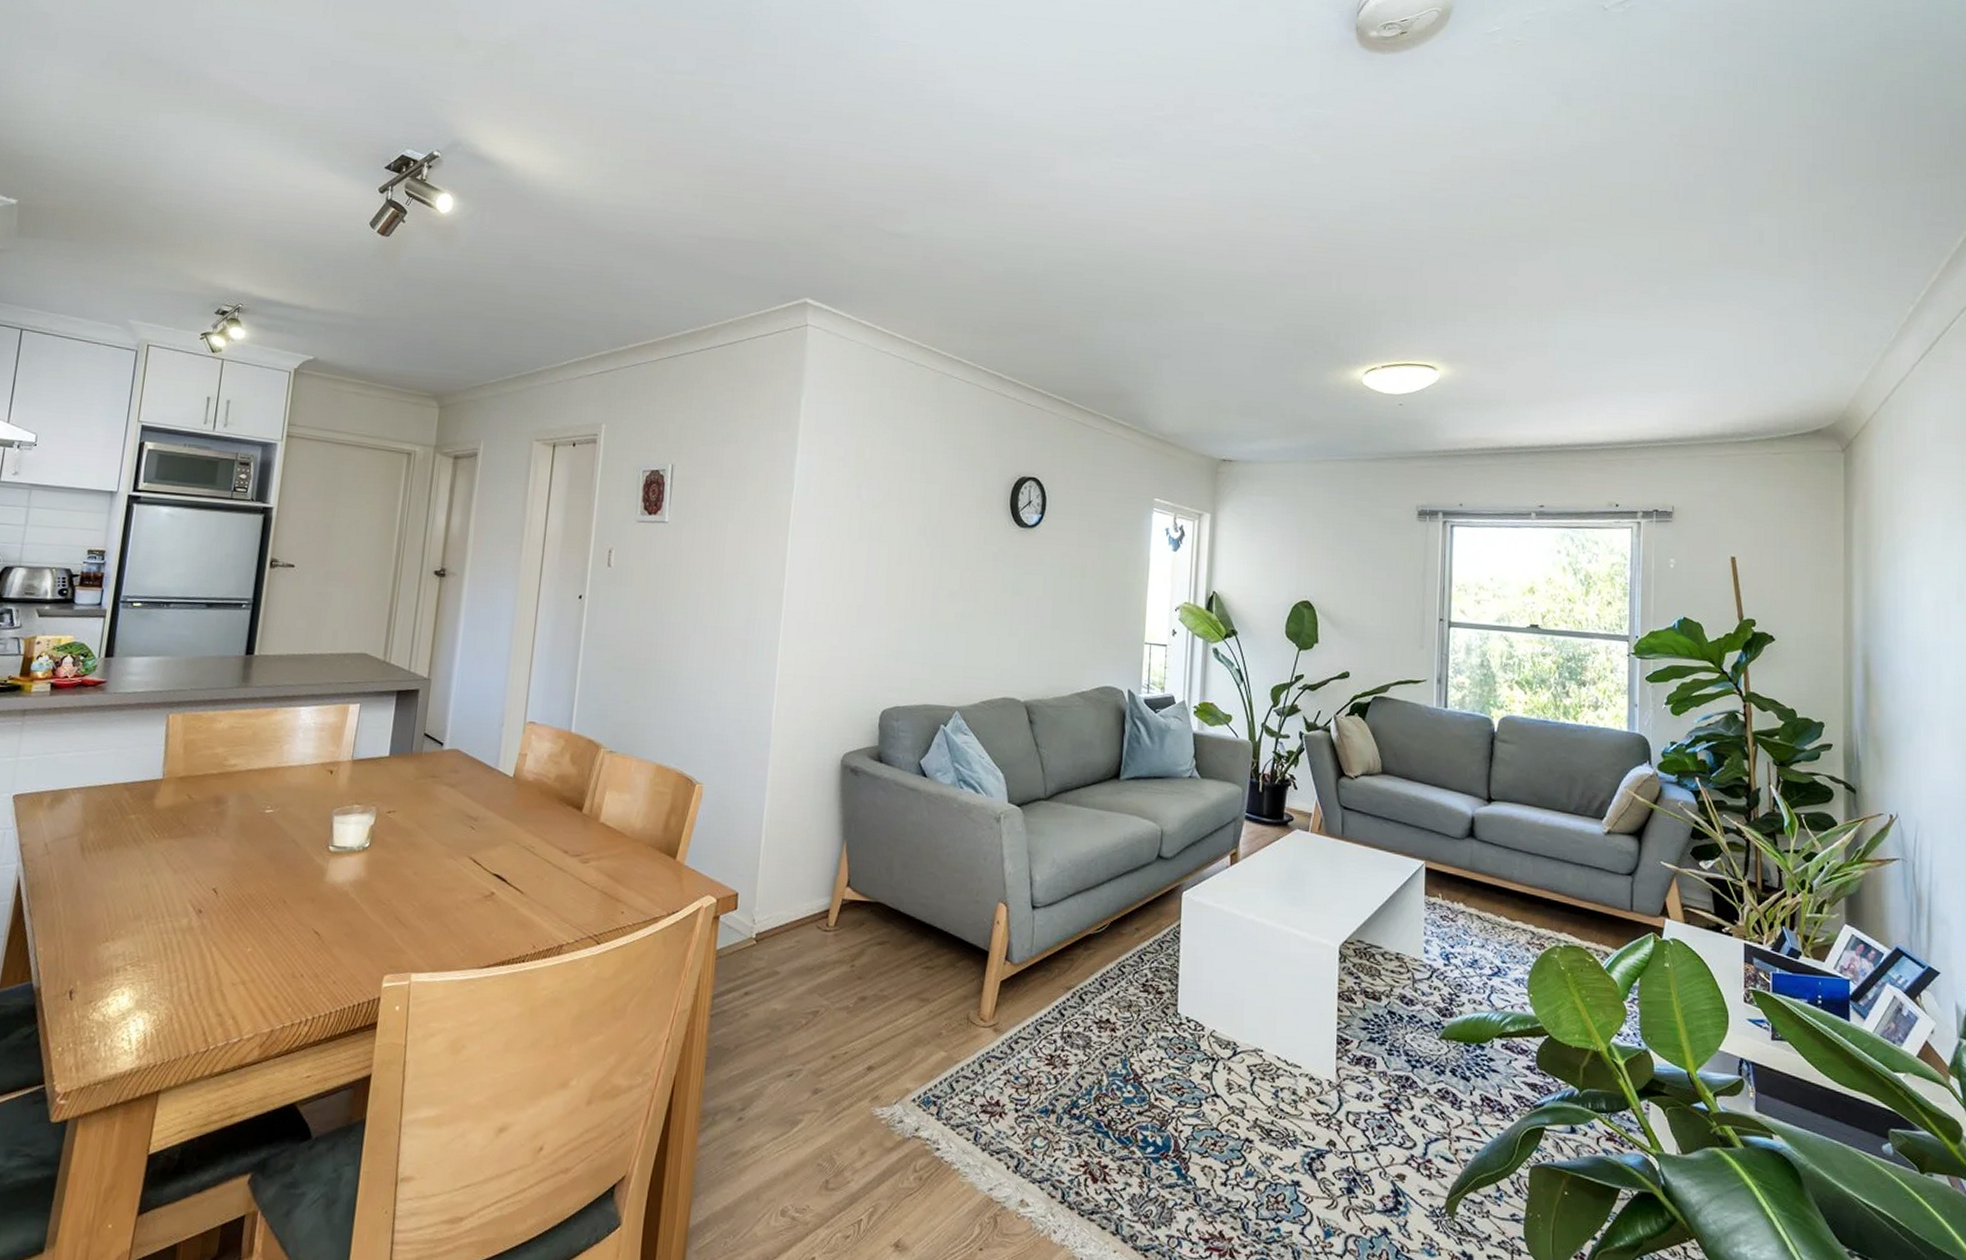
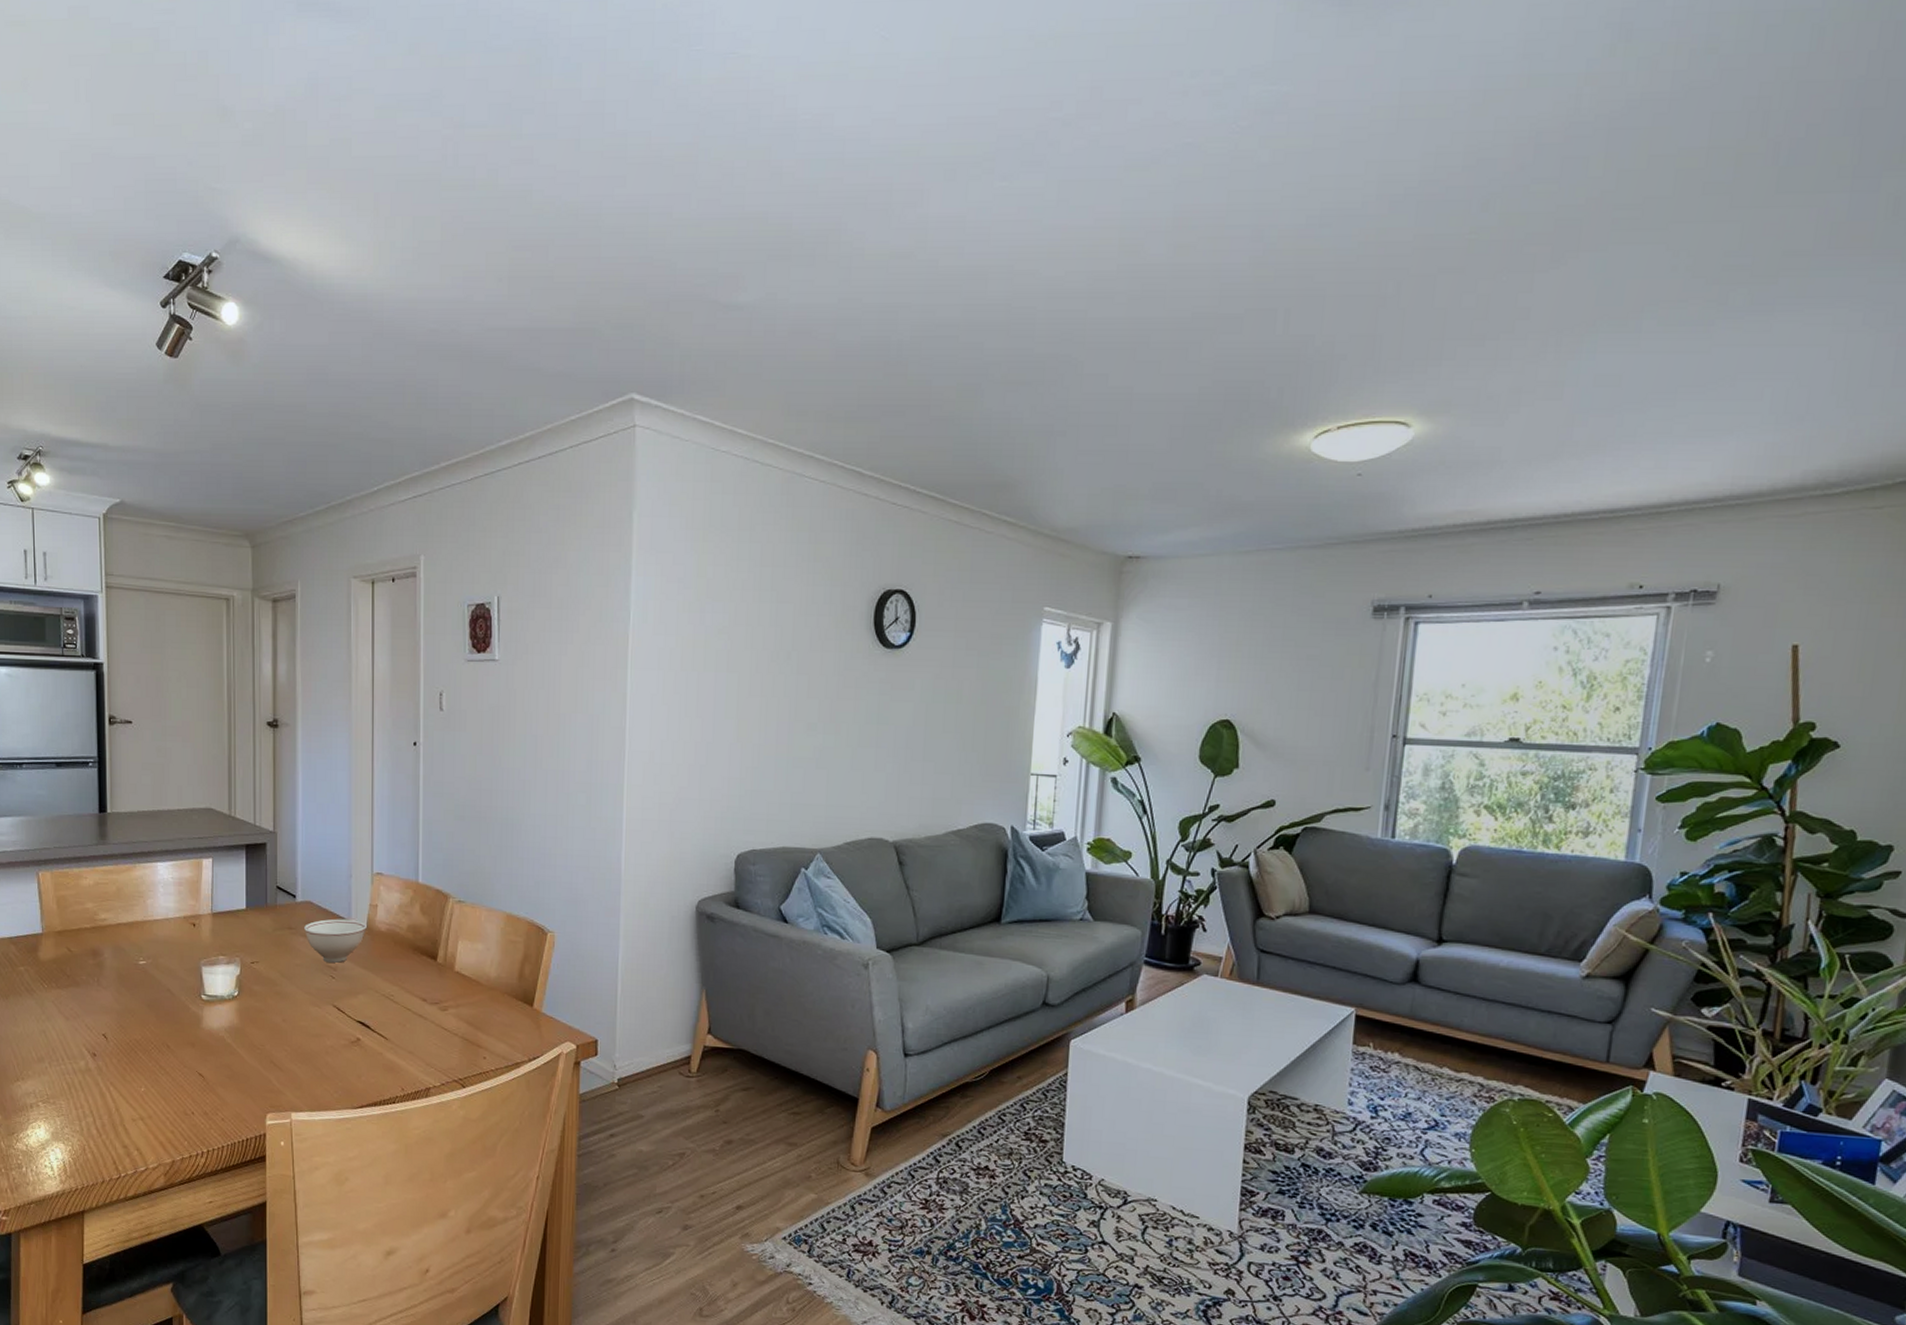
bowl: none [447,767,515,813] -> present [303,918,368,963]

